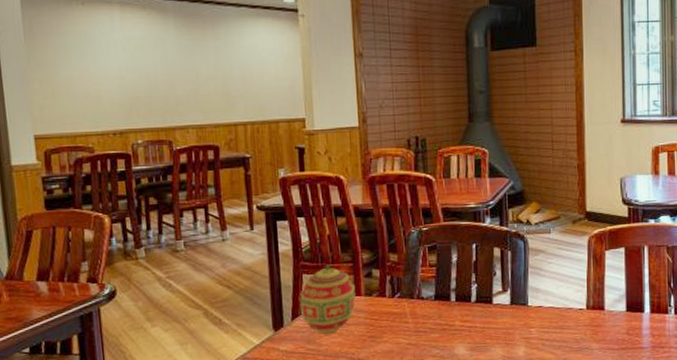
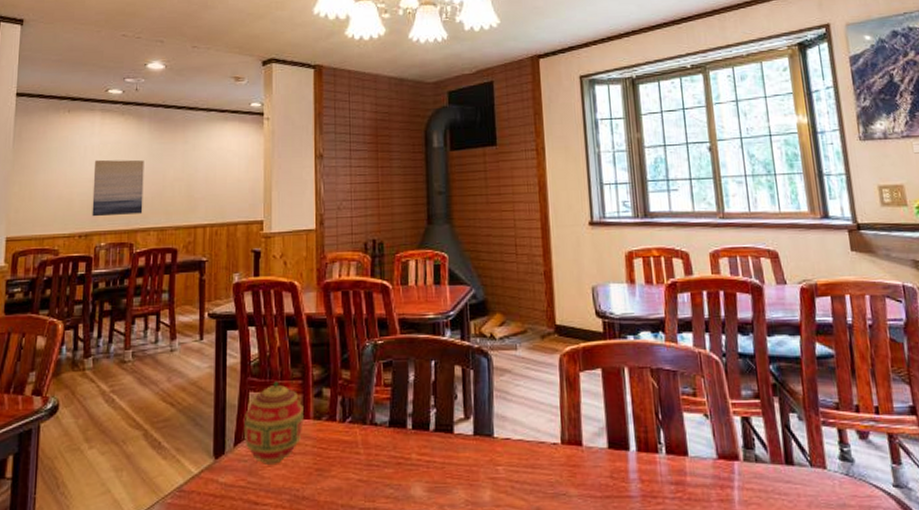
wall art: none [119,56,179,115] -> present [92,159,144,217]

